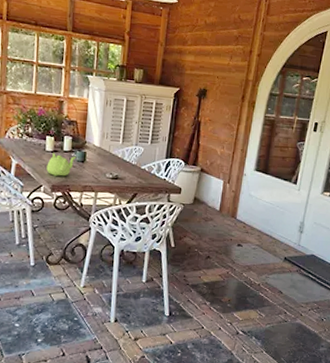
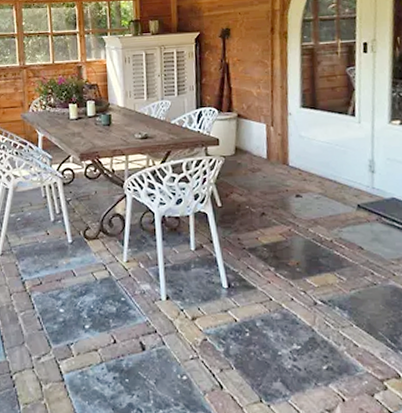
teapot: present [46,153,77,177] -> none [73,120,102,144]

